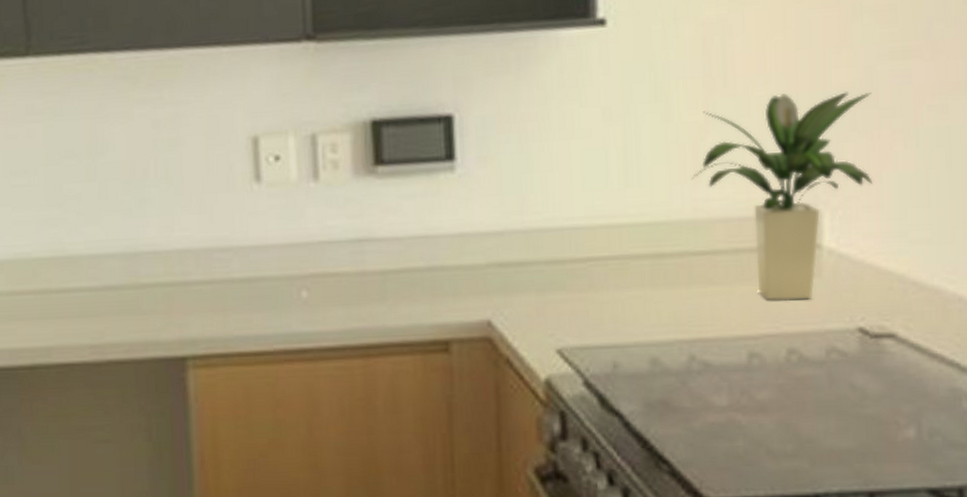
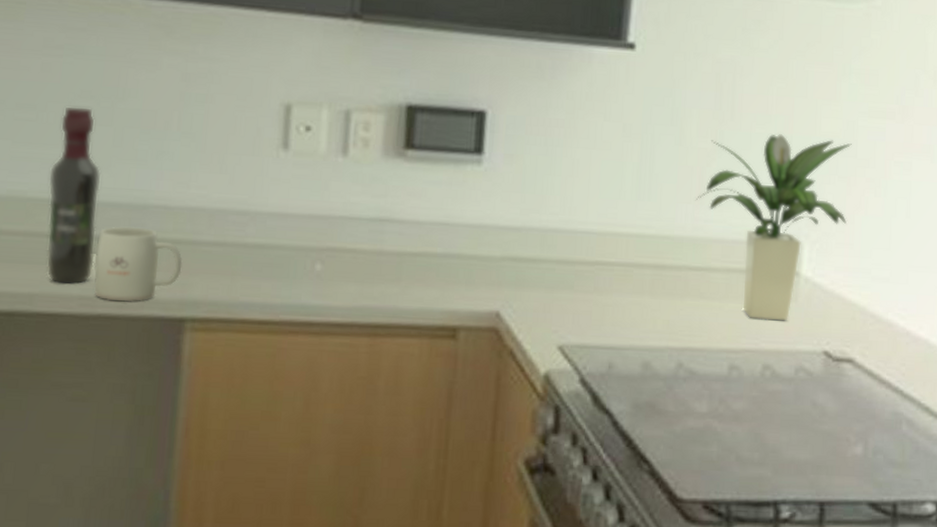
wine bottle: none [47,165,99,336] -> present [46,105,102,285]
mug: none [98,274,177,347] -> present [94,226,183,302]

